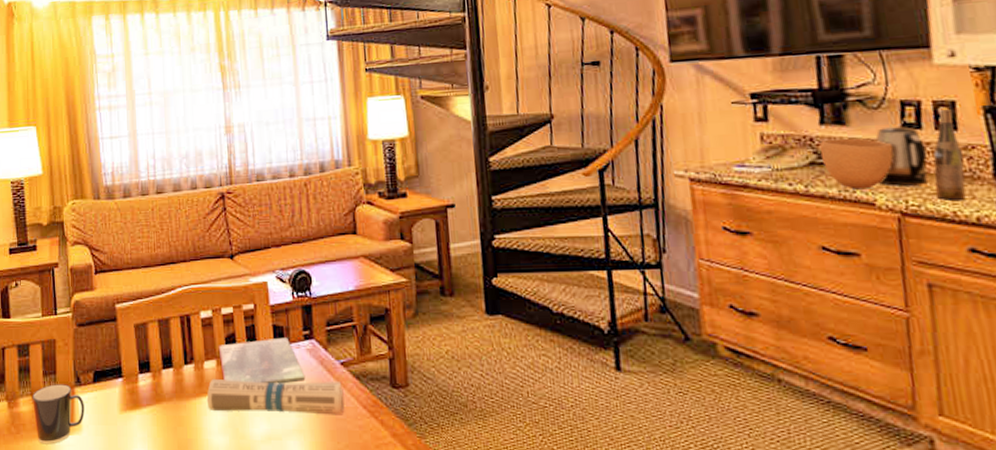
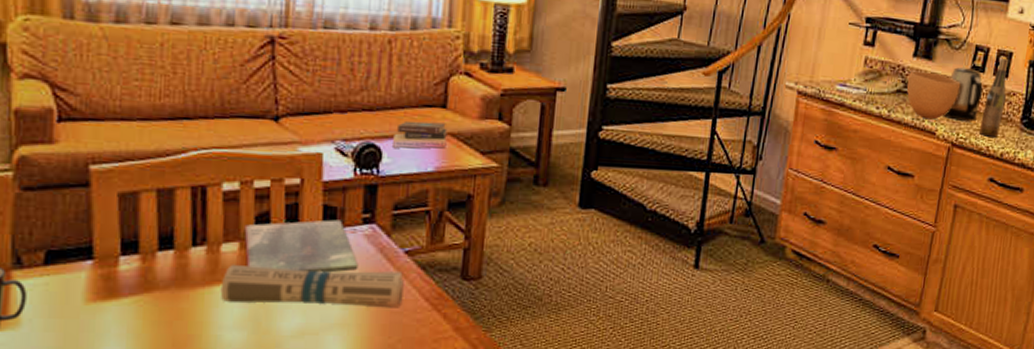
books: none [318,247,361,272] -> present [393,120,447,149]

